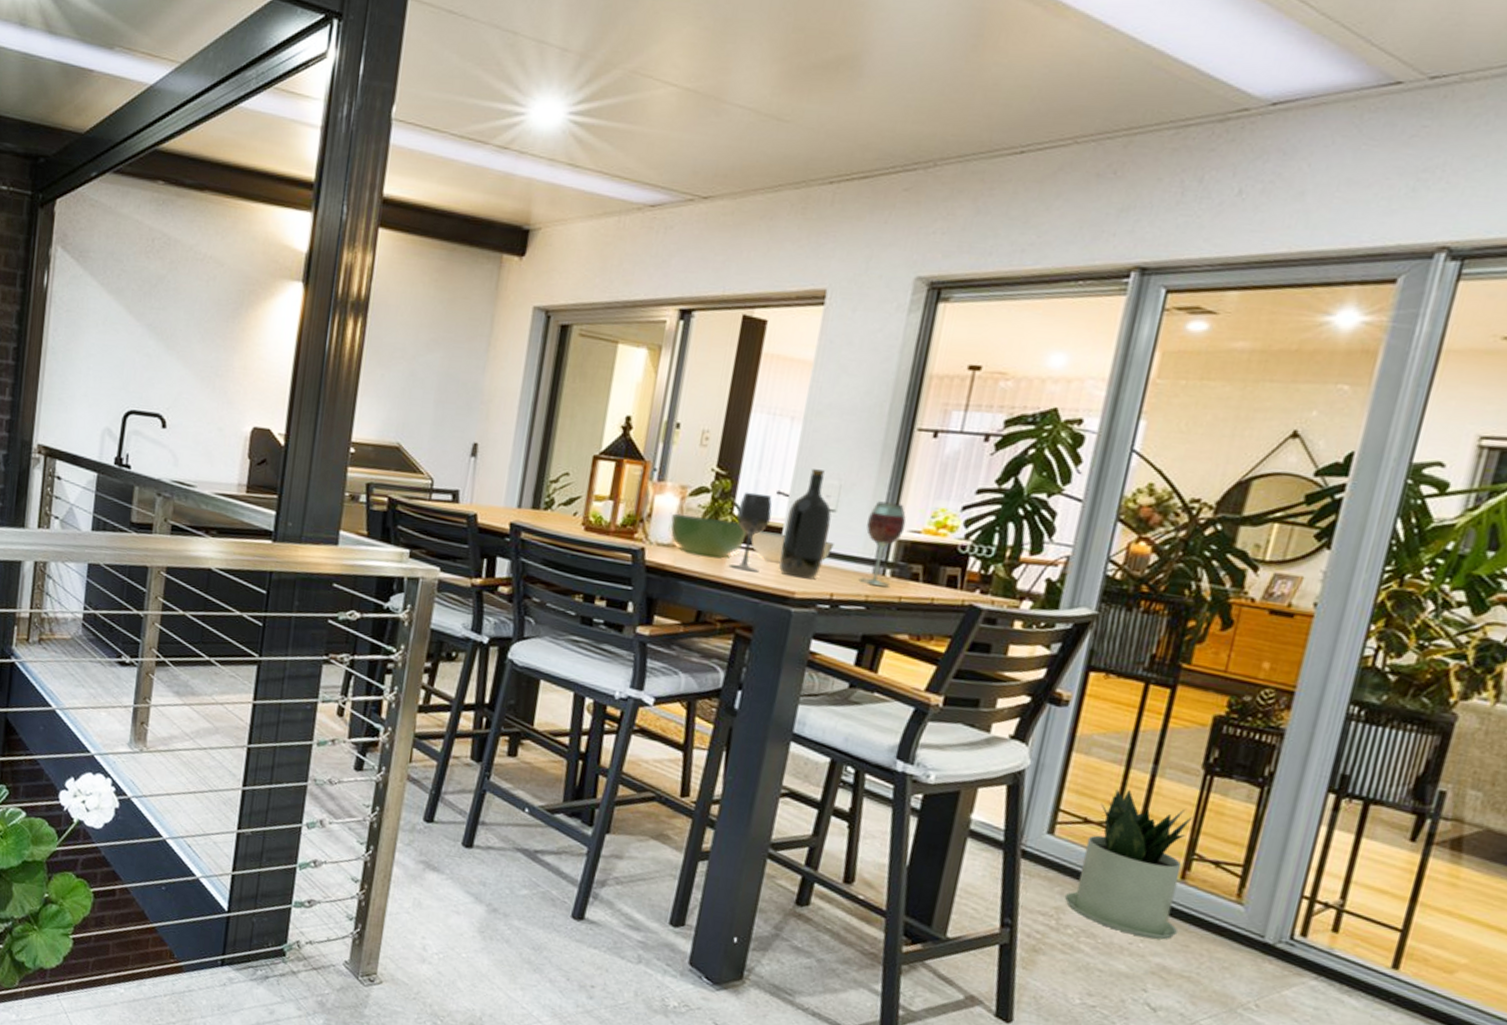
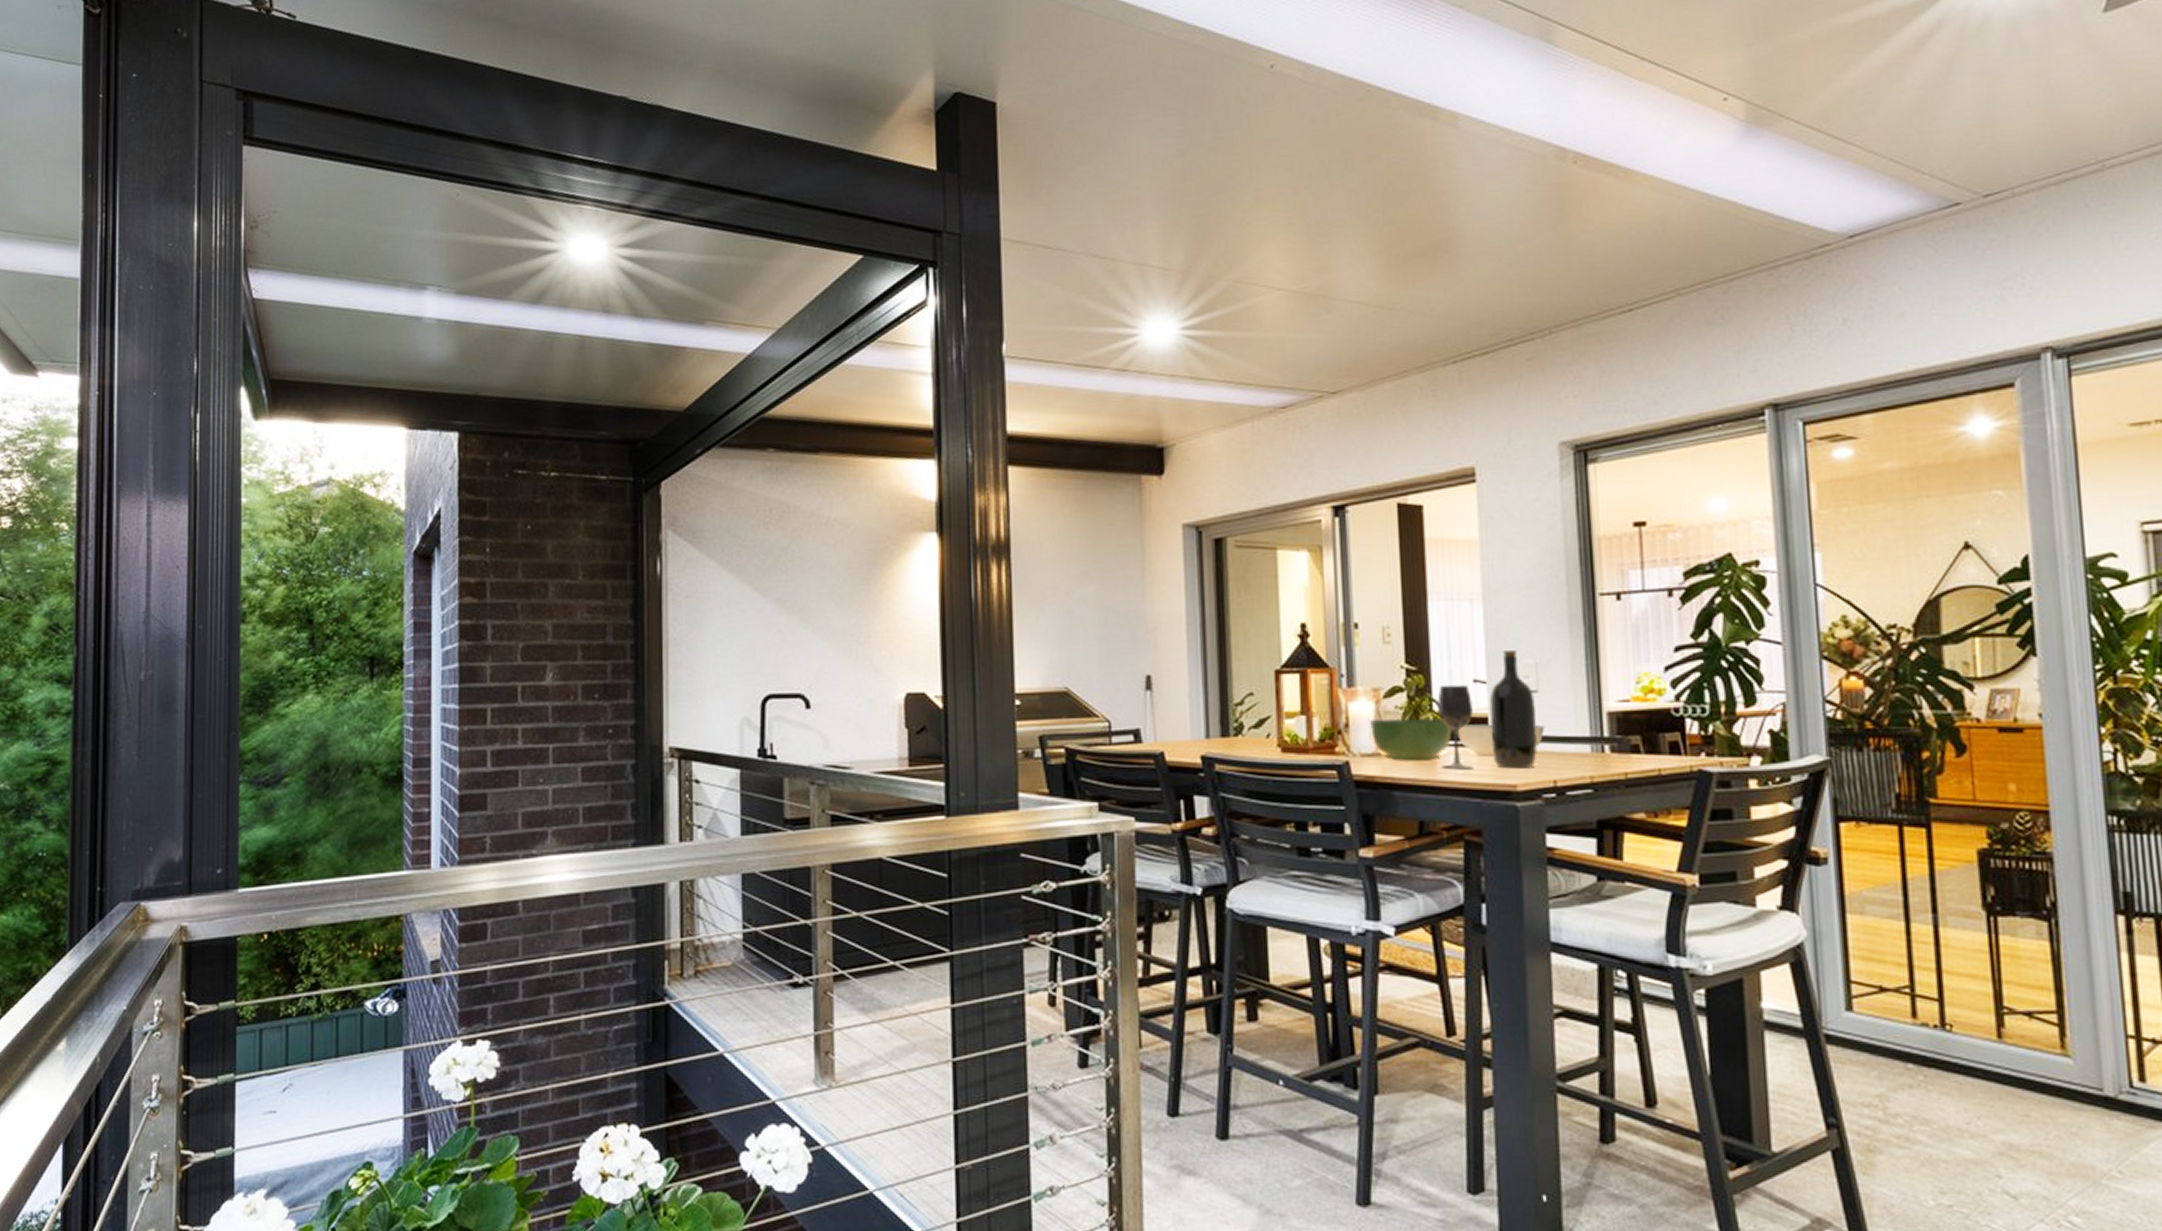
wineglass: present [858,501,907,588] -> none [1573,674,1613,765]
planter: present [1064,790,1194,940] -> none [1883,947,2014,1114]

